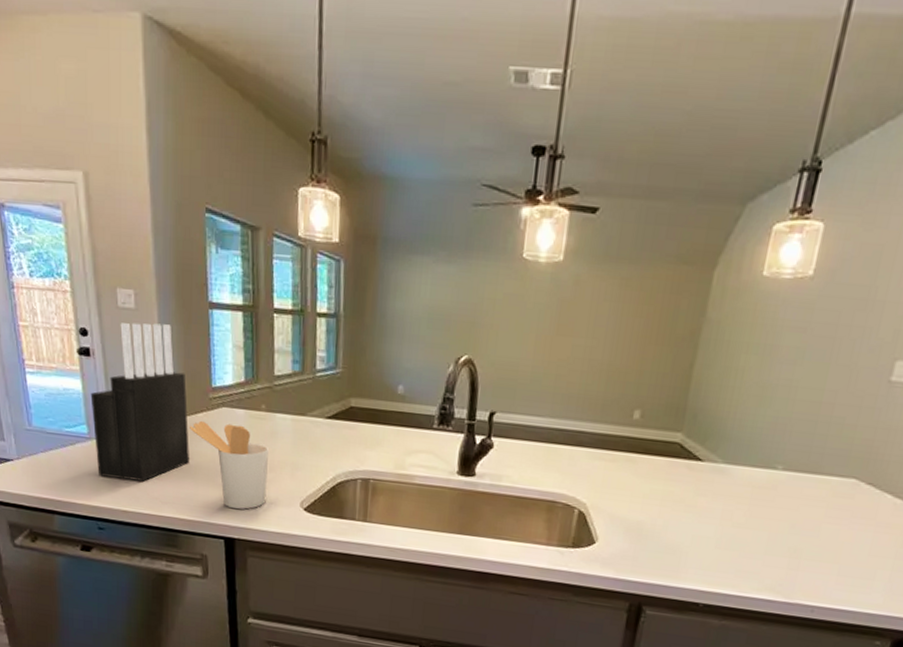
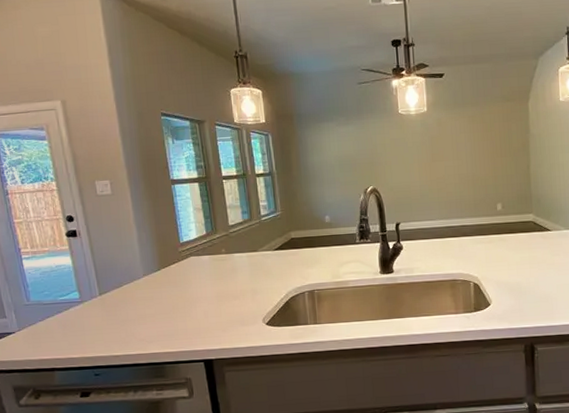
knife block: present [90,322,189,482] -> none [79,202,168,332]
utensil holder: present [190,420,268,510] -> none [165,268,235,336]

